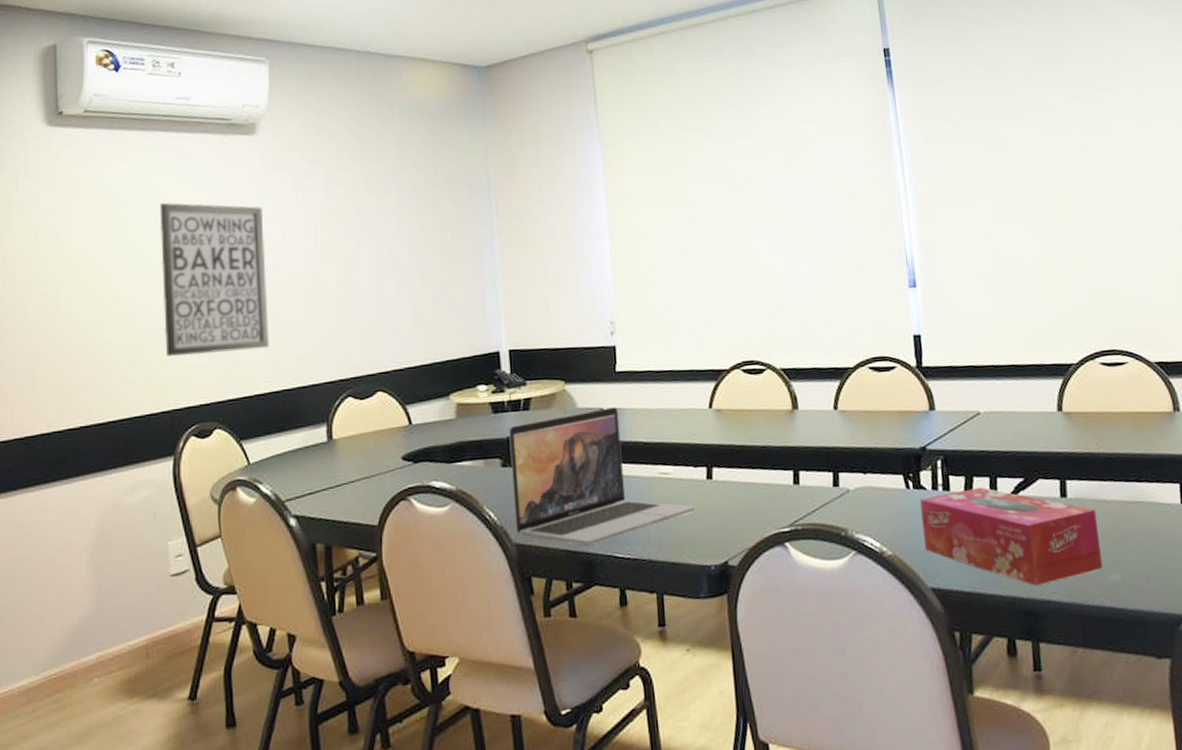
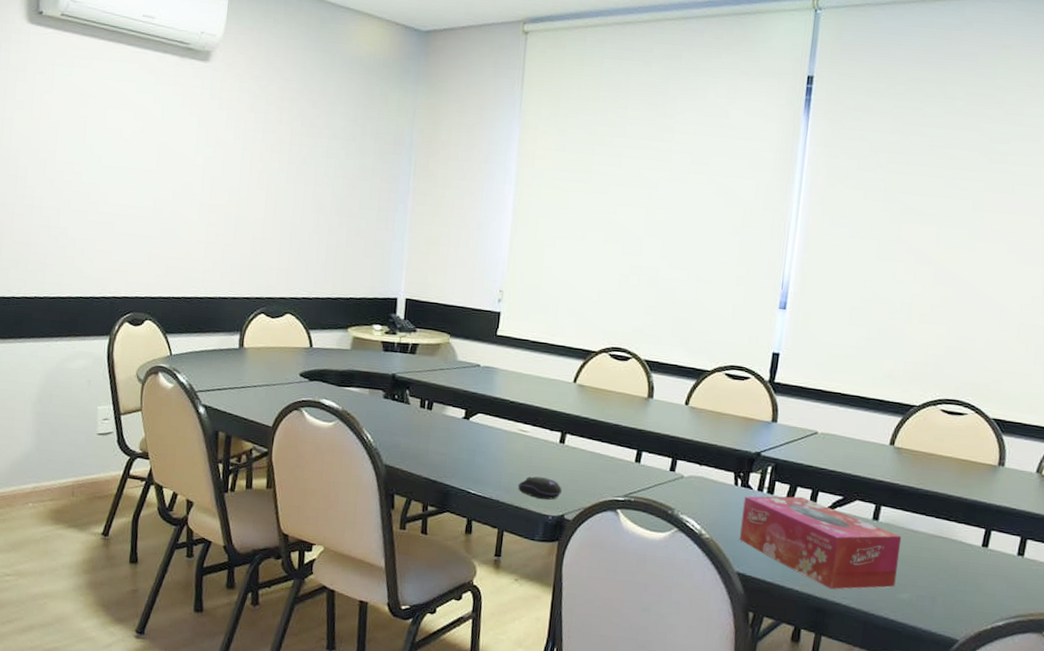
wall art: present [159,202,269,356] -> none [111,112,208,258]
laptop: present [509,407,696,545] -> none [387,365,545,478]
computer mouse: none [670,522,721,548] -> present [518,476,563,500]

